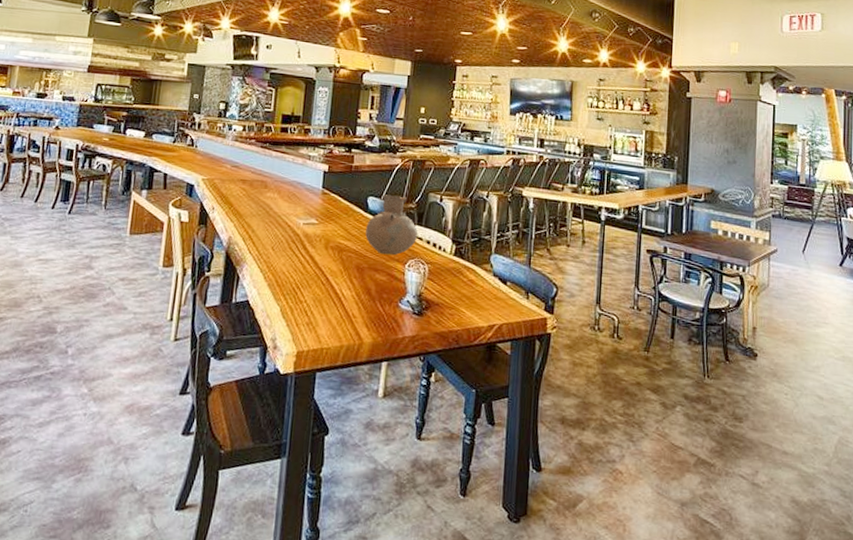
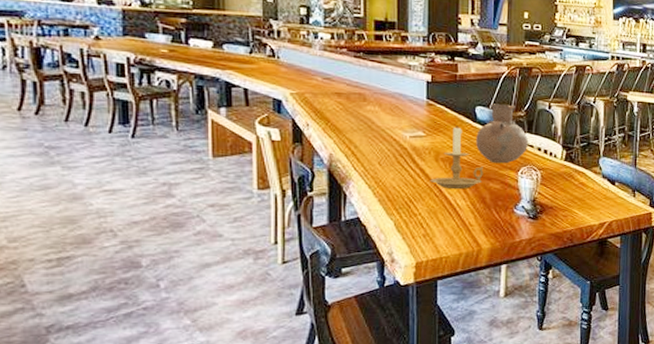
candle holder: none [318,215,371,279] -> present [430,125,483,190]

